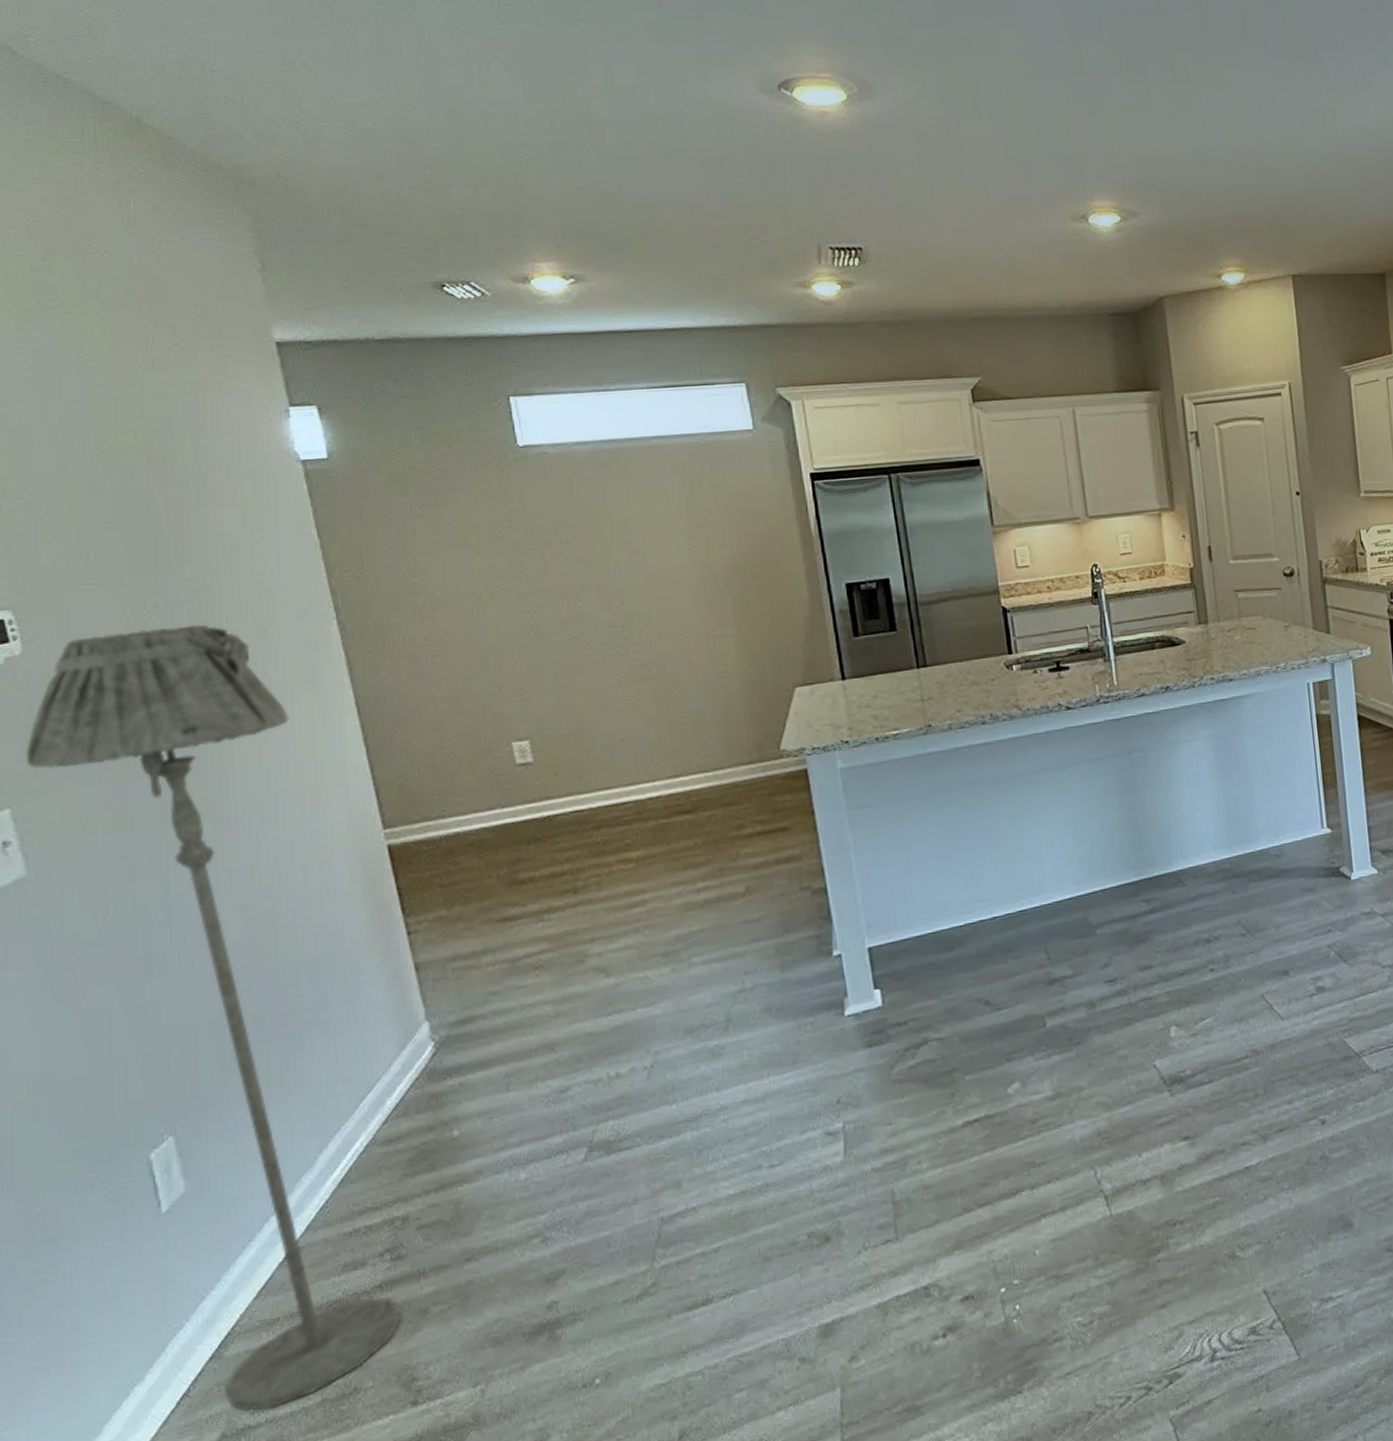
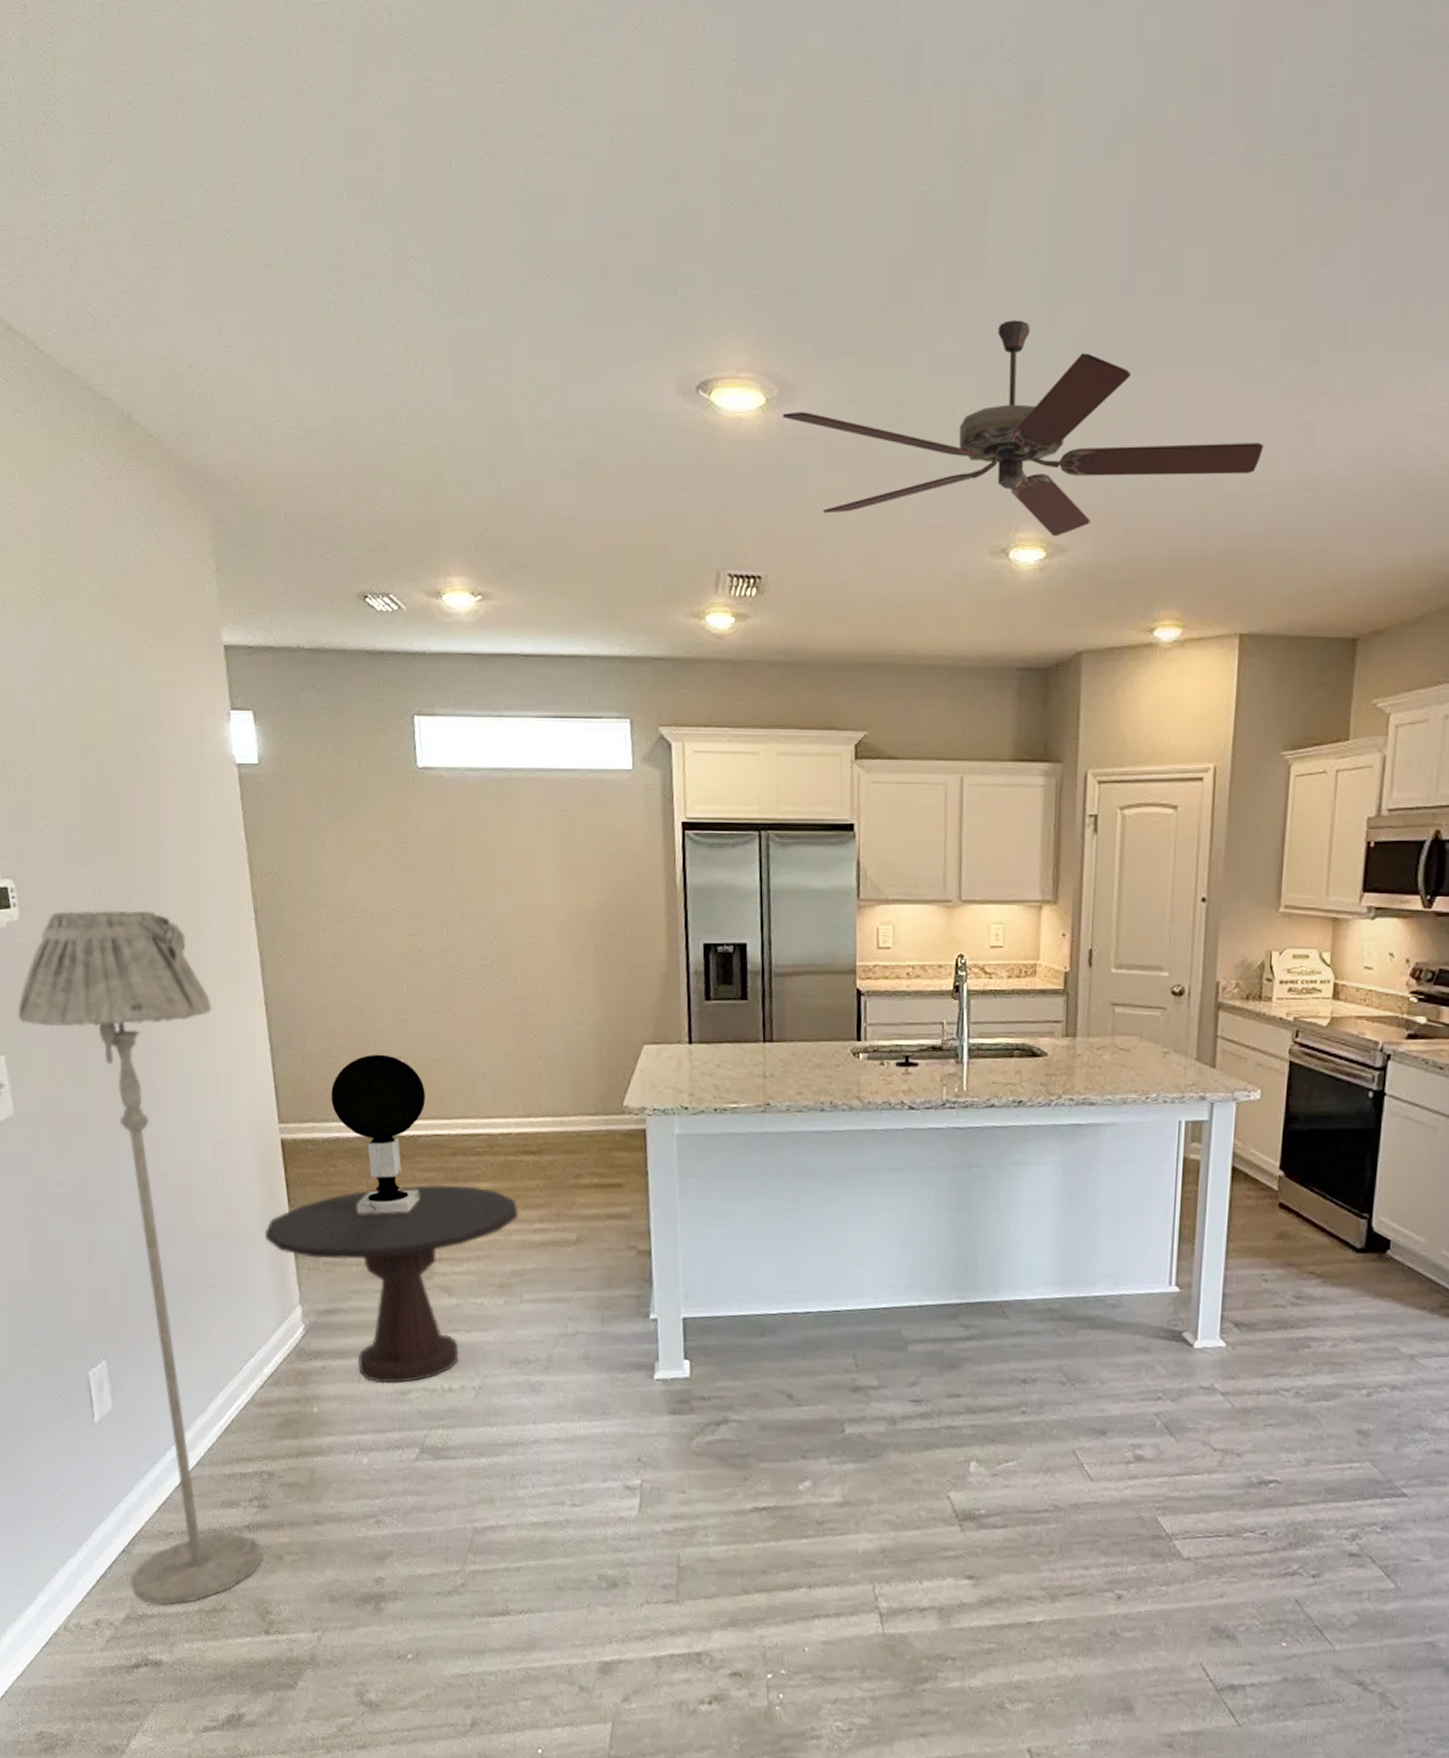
side table: none [375,857,679,1087] -> present [264,1184,519,1384]
table lamp: none [445,737,562,909] -> present [331,1054,426,1214]
ceiling fan: none [864,30,1287,204] -> present [782,320,1264,537]

